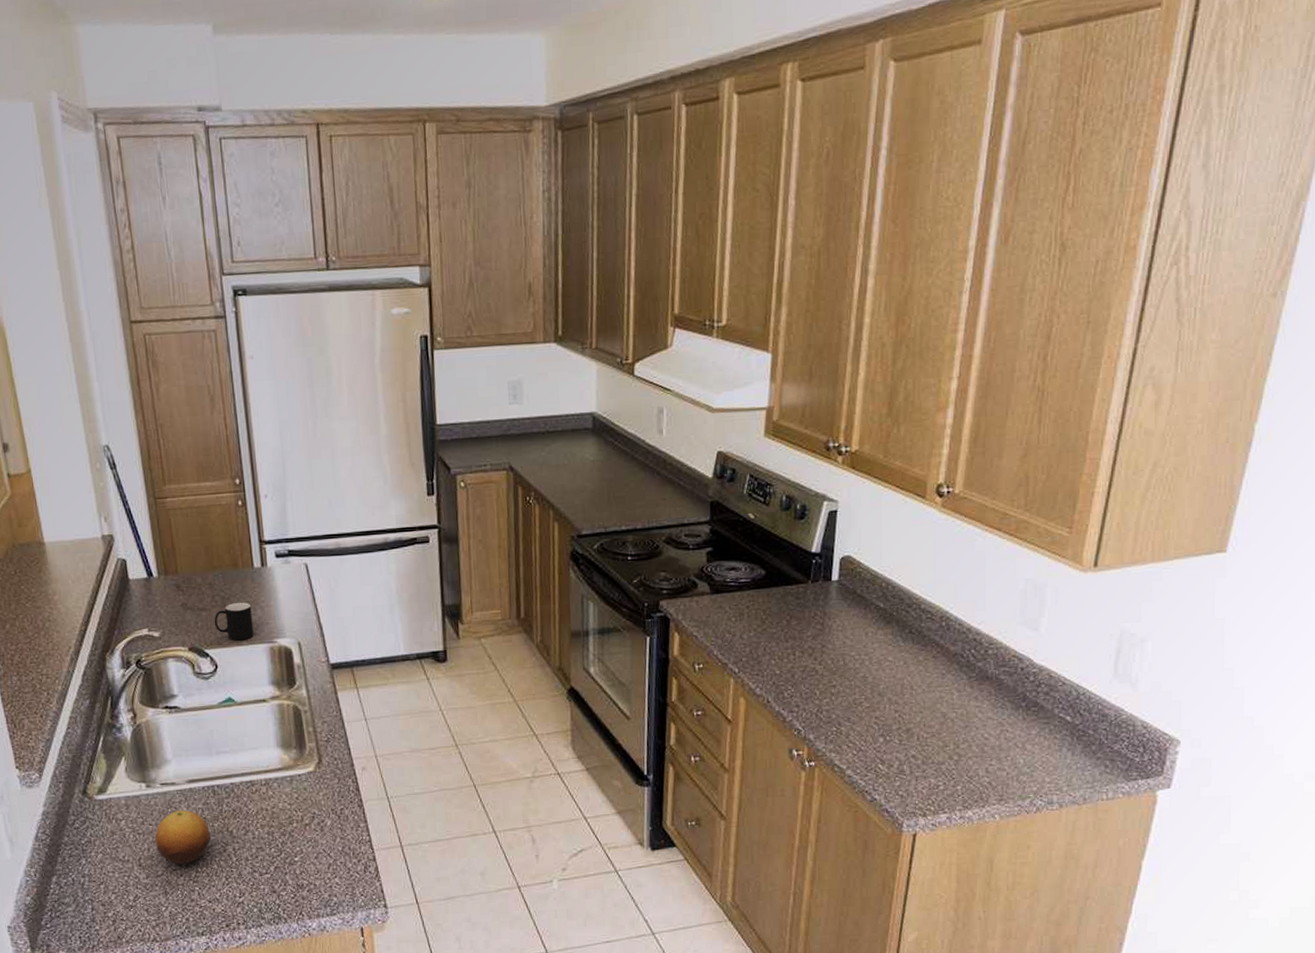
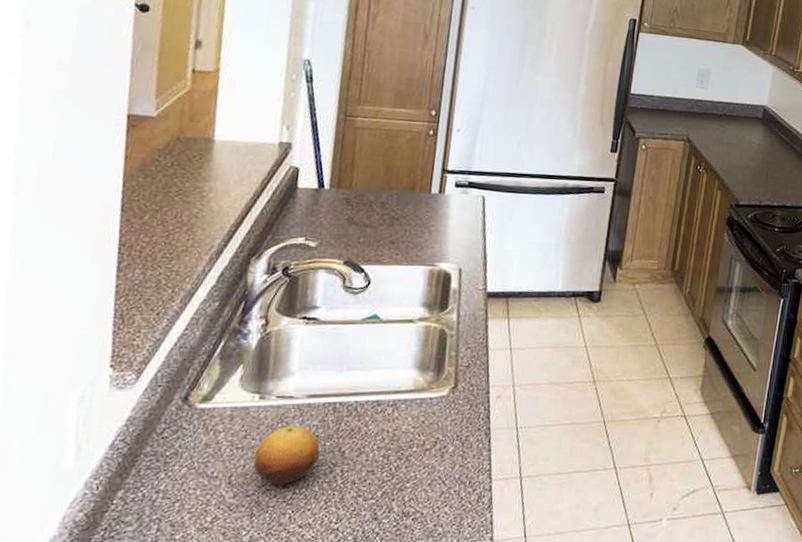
cup: present [214,602,254,641] -> none [377,224,420,260]

